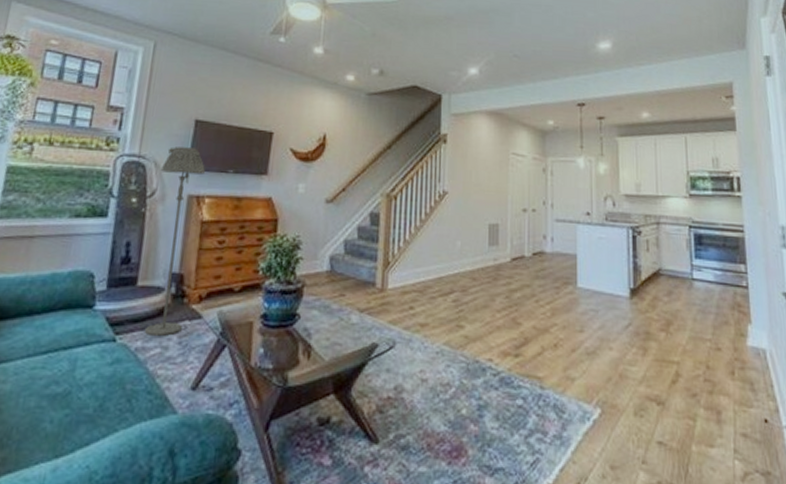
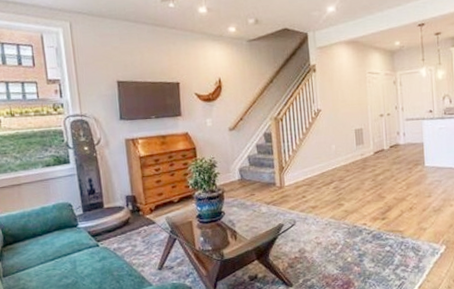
floor lamp: present [144,147,205,337] -> none [100,103,143,240]

